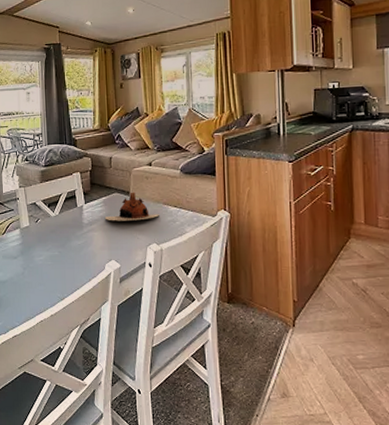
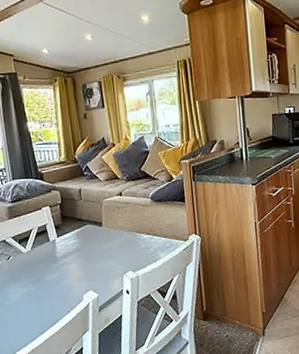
teapot: present [105,192,159,221] -> none [79,222,133,253]

